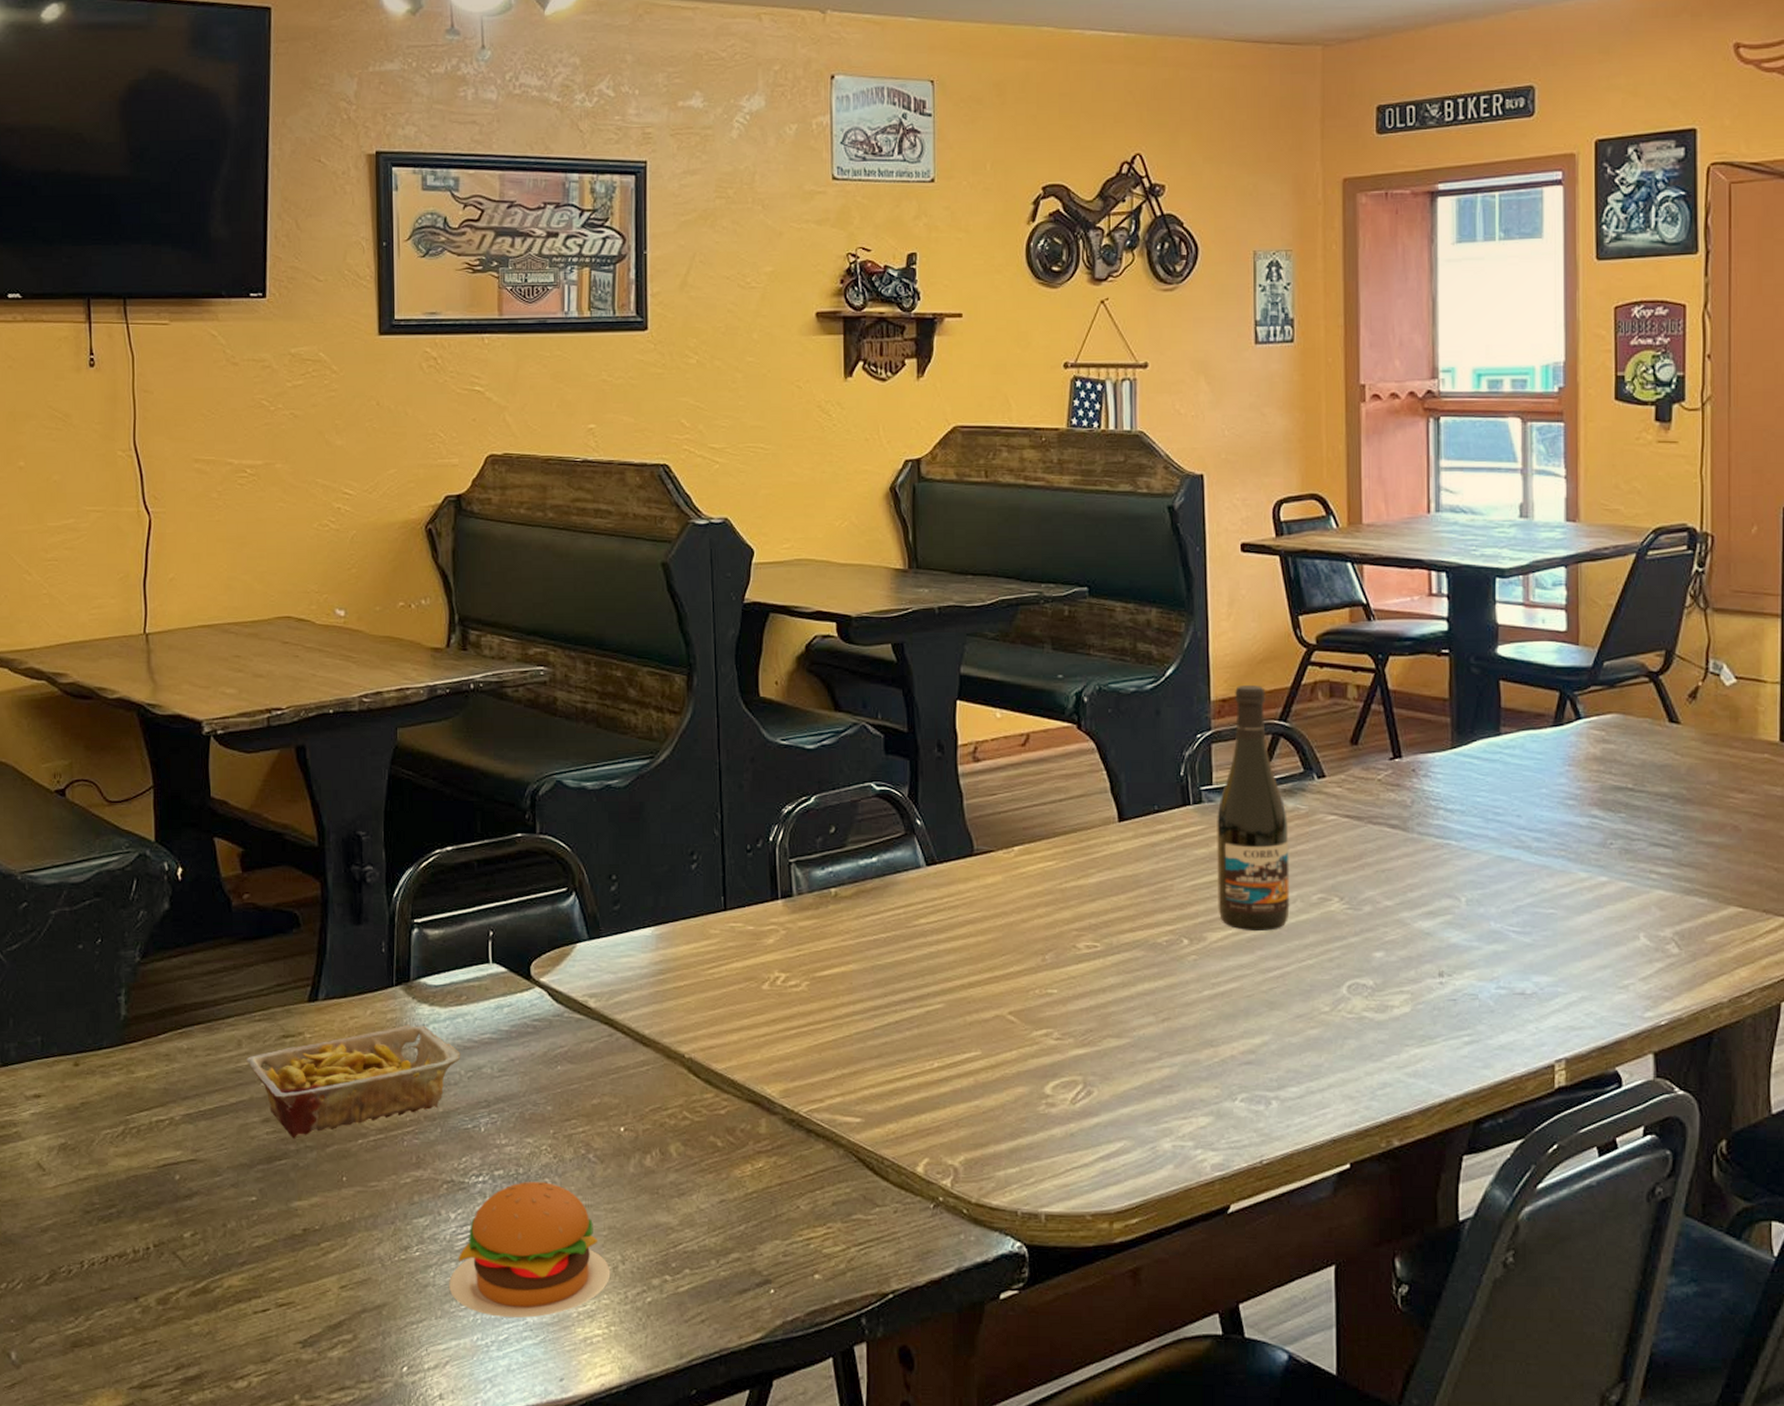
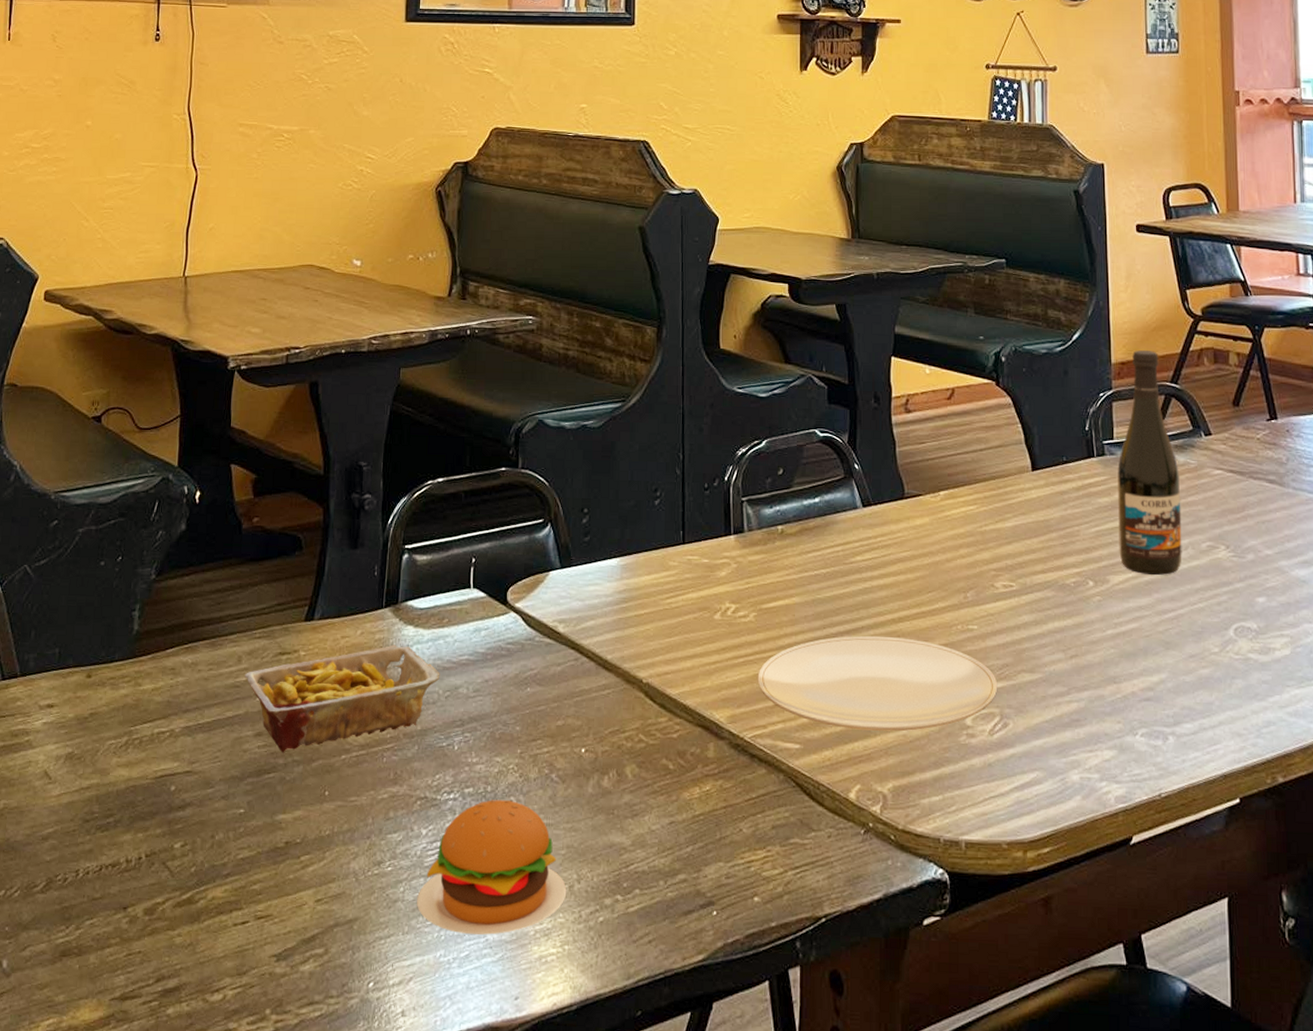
plate: none [812,1002,1081,1103] -> present [757,635,998,732]

